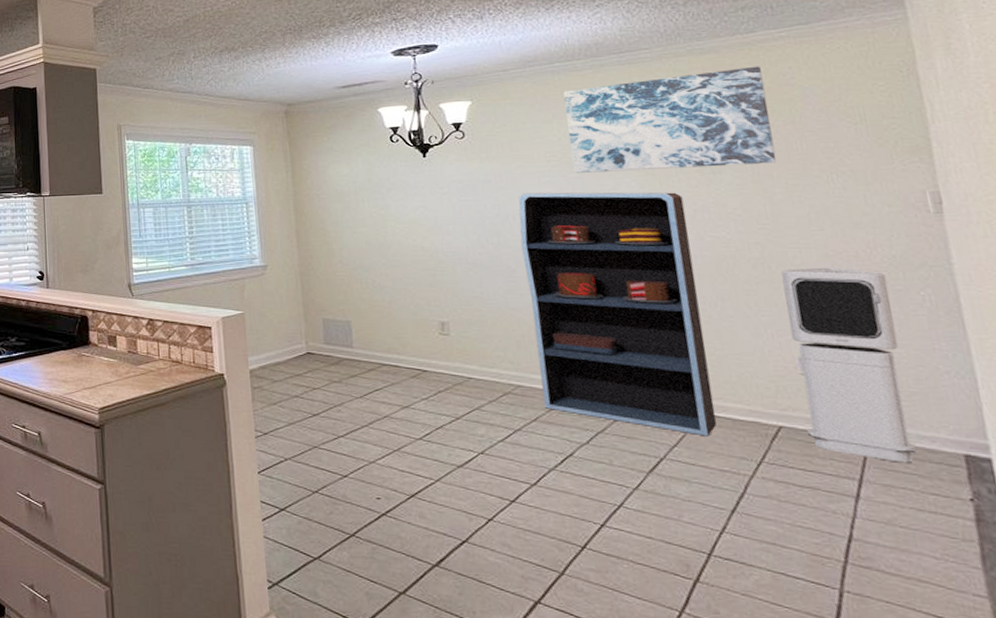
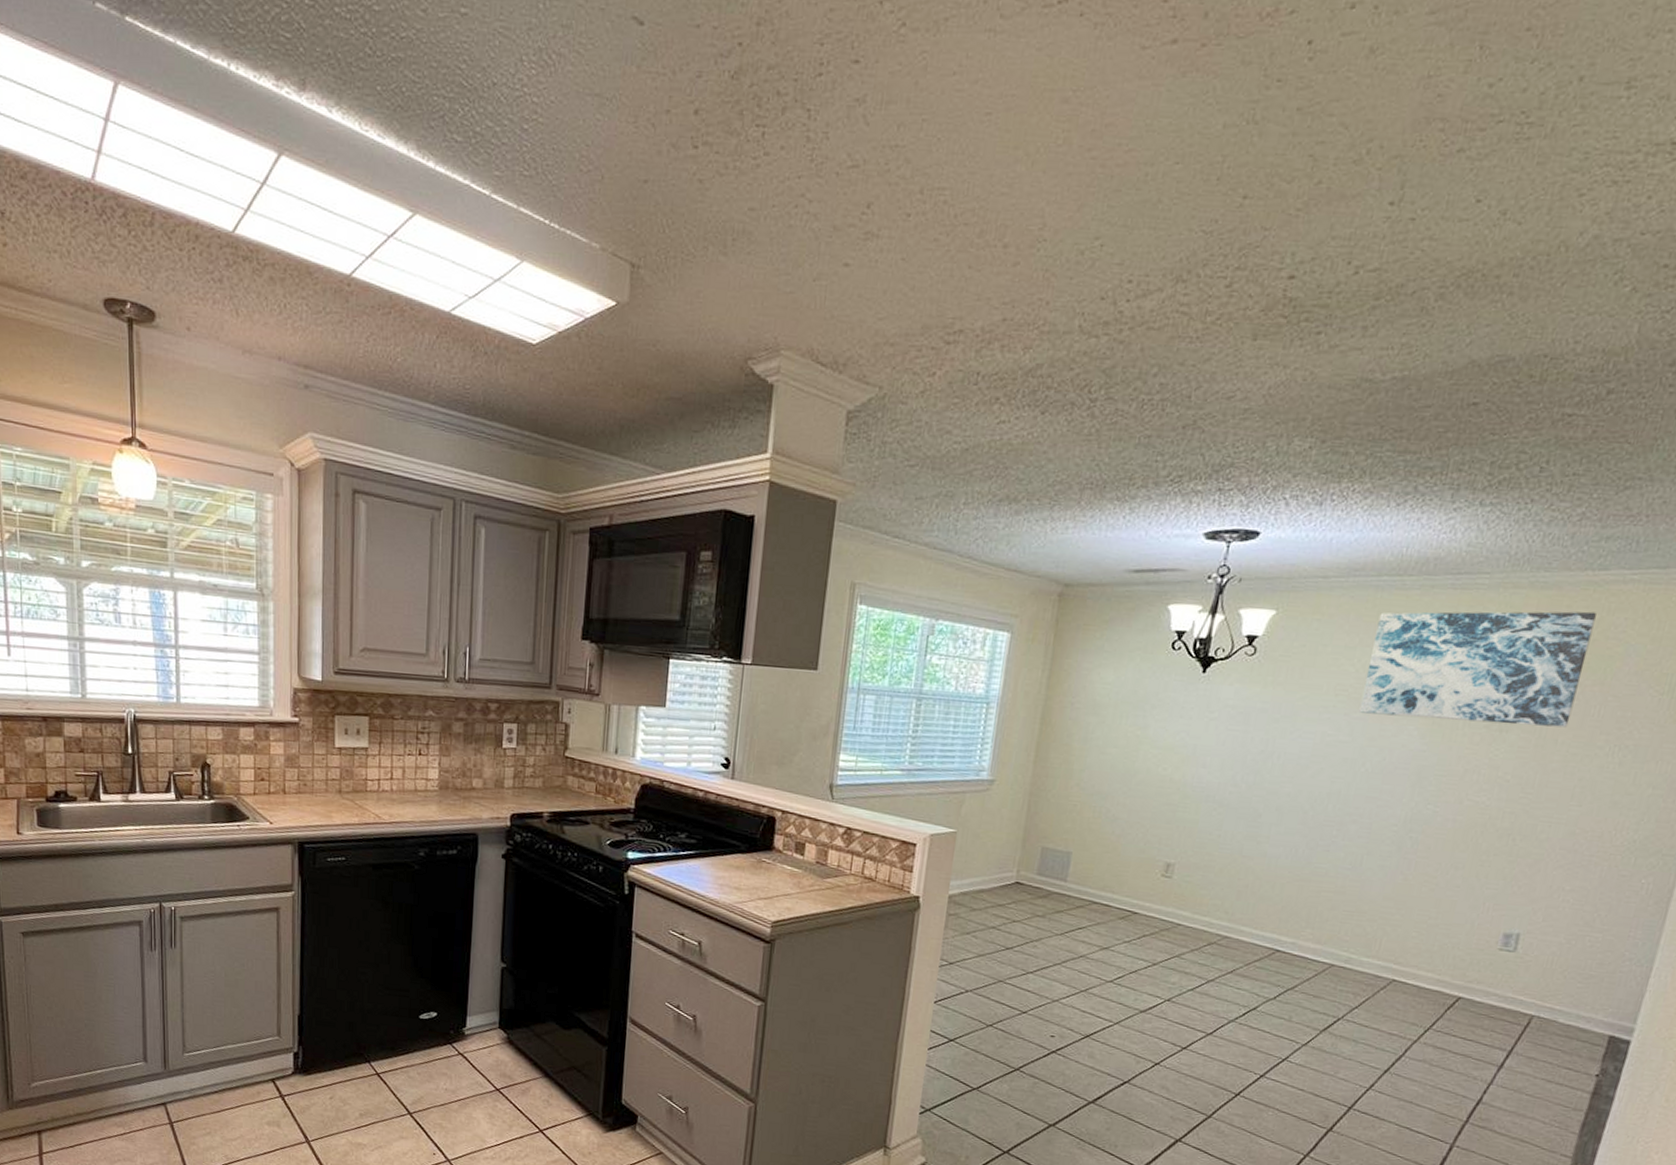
bookshelf: present [518,192,716,437] -> none [1244,729,1460,1001]
air purifier: present [780,267,917,463] -> none [1482,843,1618,1040]

